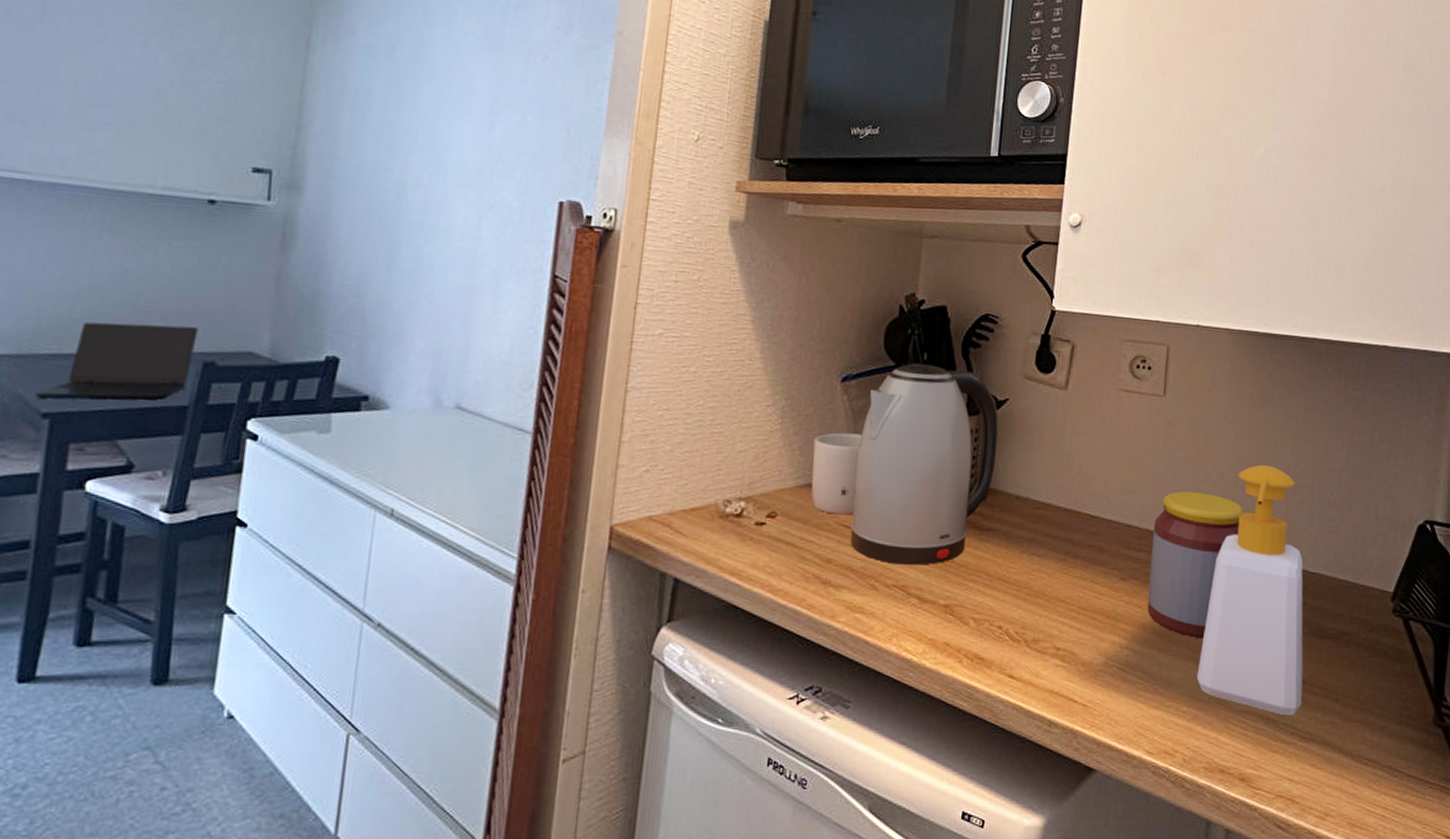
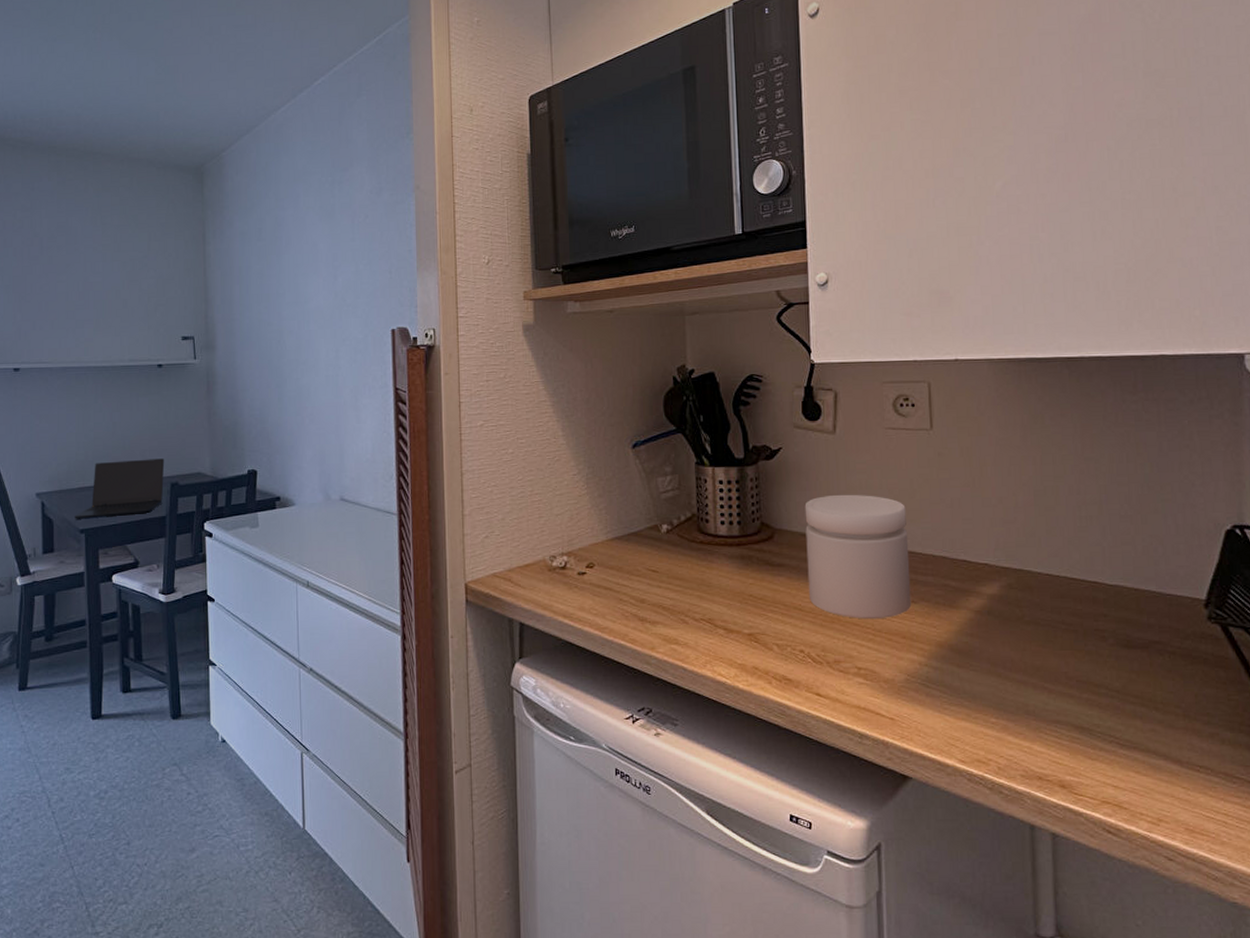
mug: present [810,432,862,515] -> none [616,491,658,561]
kettle: present [850,362,999,565] -> none [655,424,778,601]
jar: none [1015,456,1128,596] -> present [804,494,912,620]
jar: present [1147,491,1244,639] -> none [937,516,1029,654]
soap bottle: present [1196,464,1303,715] -> none [1001,484,1117,724]

